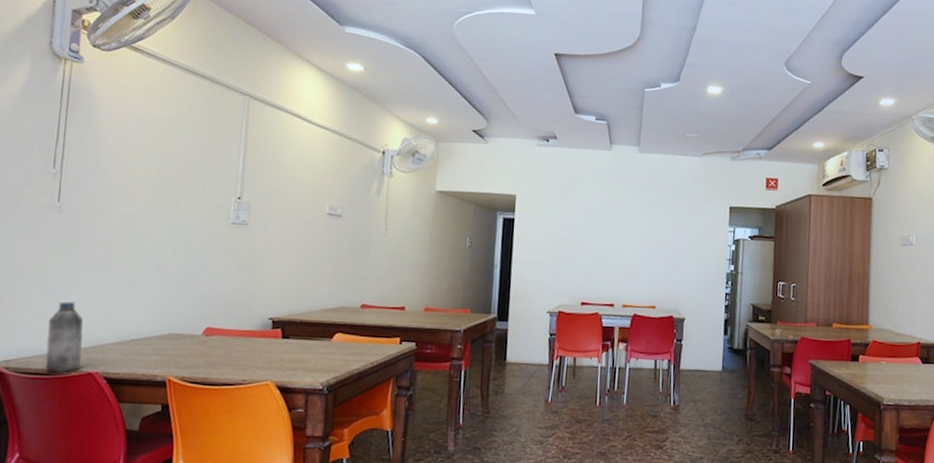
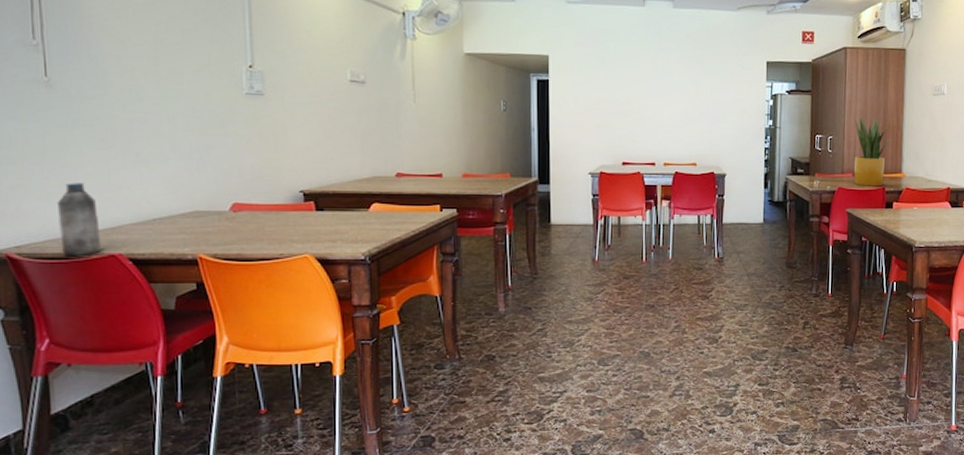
planter: none [817,265,858,338] -> present [853,116,892,186]

